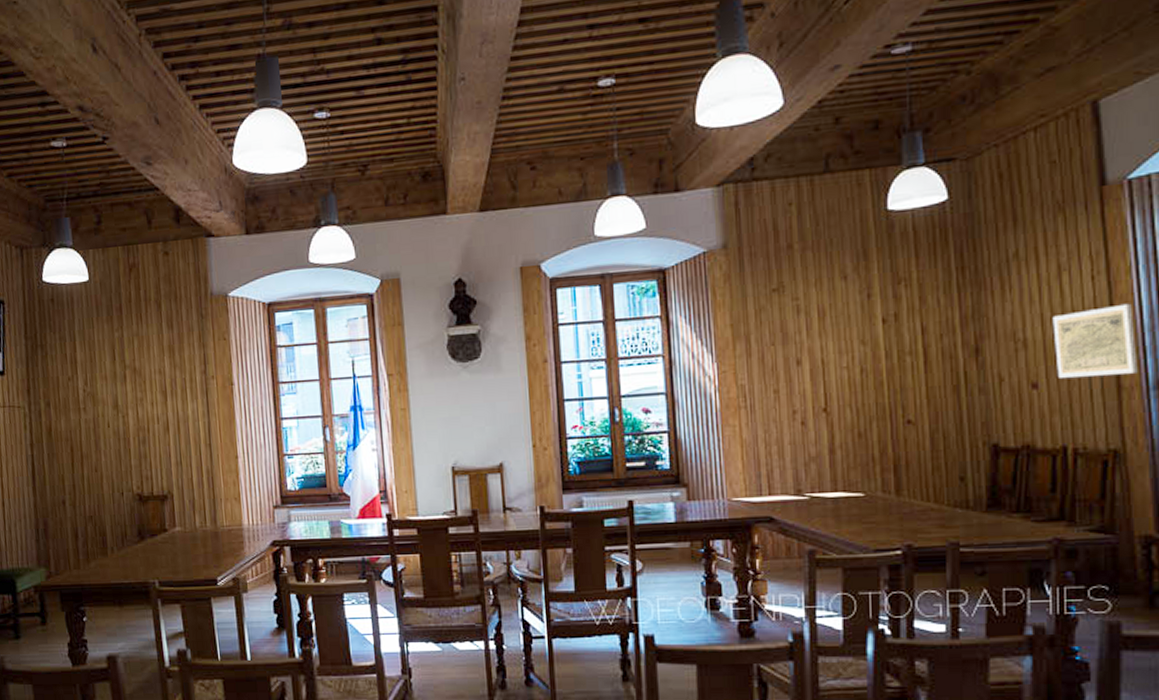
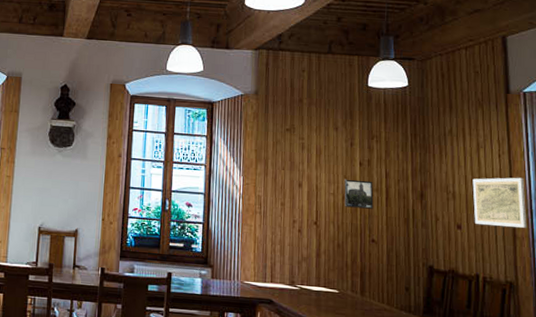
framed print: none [862,341,907,382] -> present [344,179,374,209]

